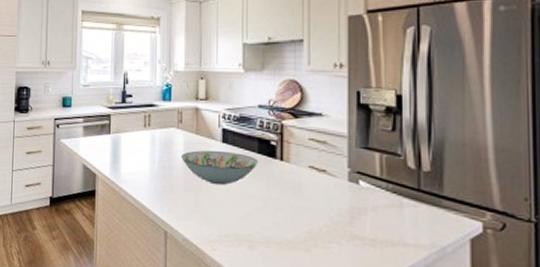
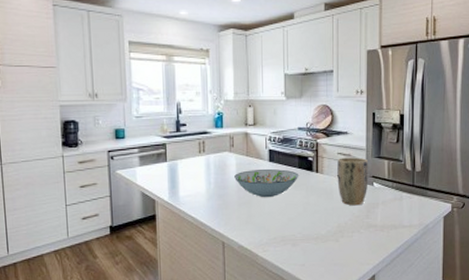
plant pot: none [308,145,352,208] -> present [337,157,369,206]

